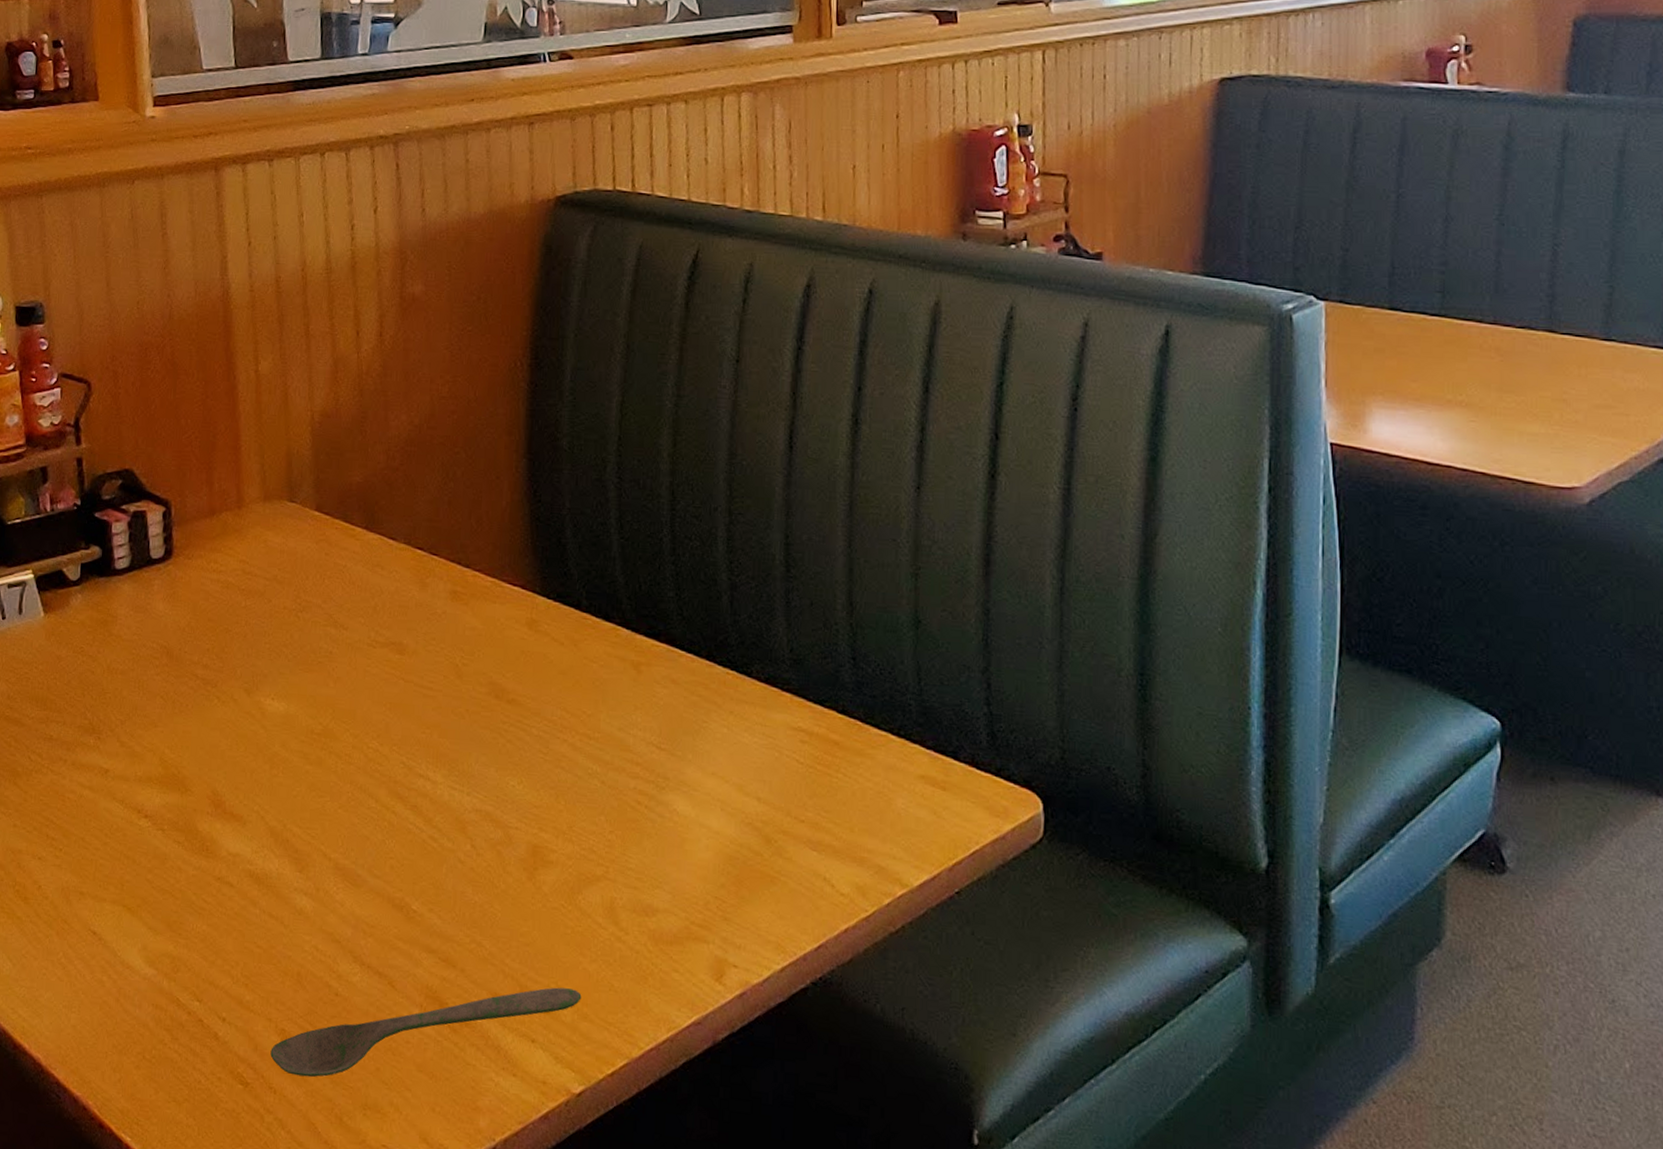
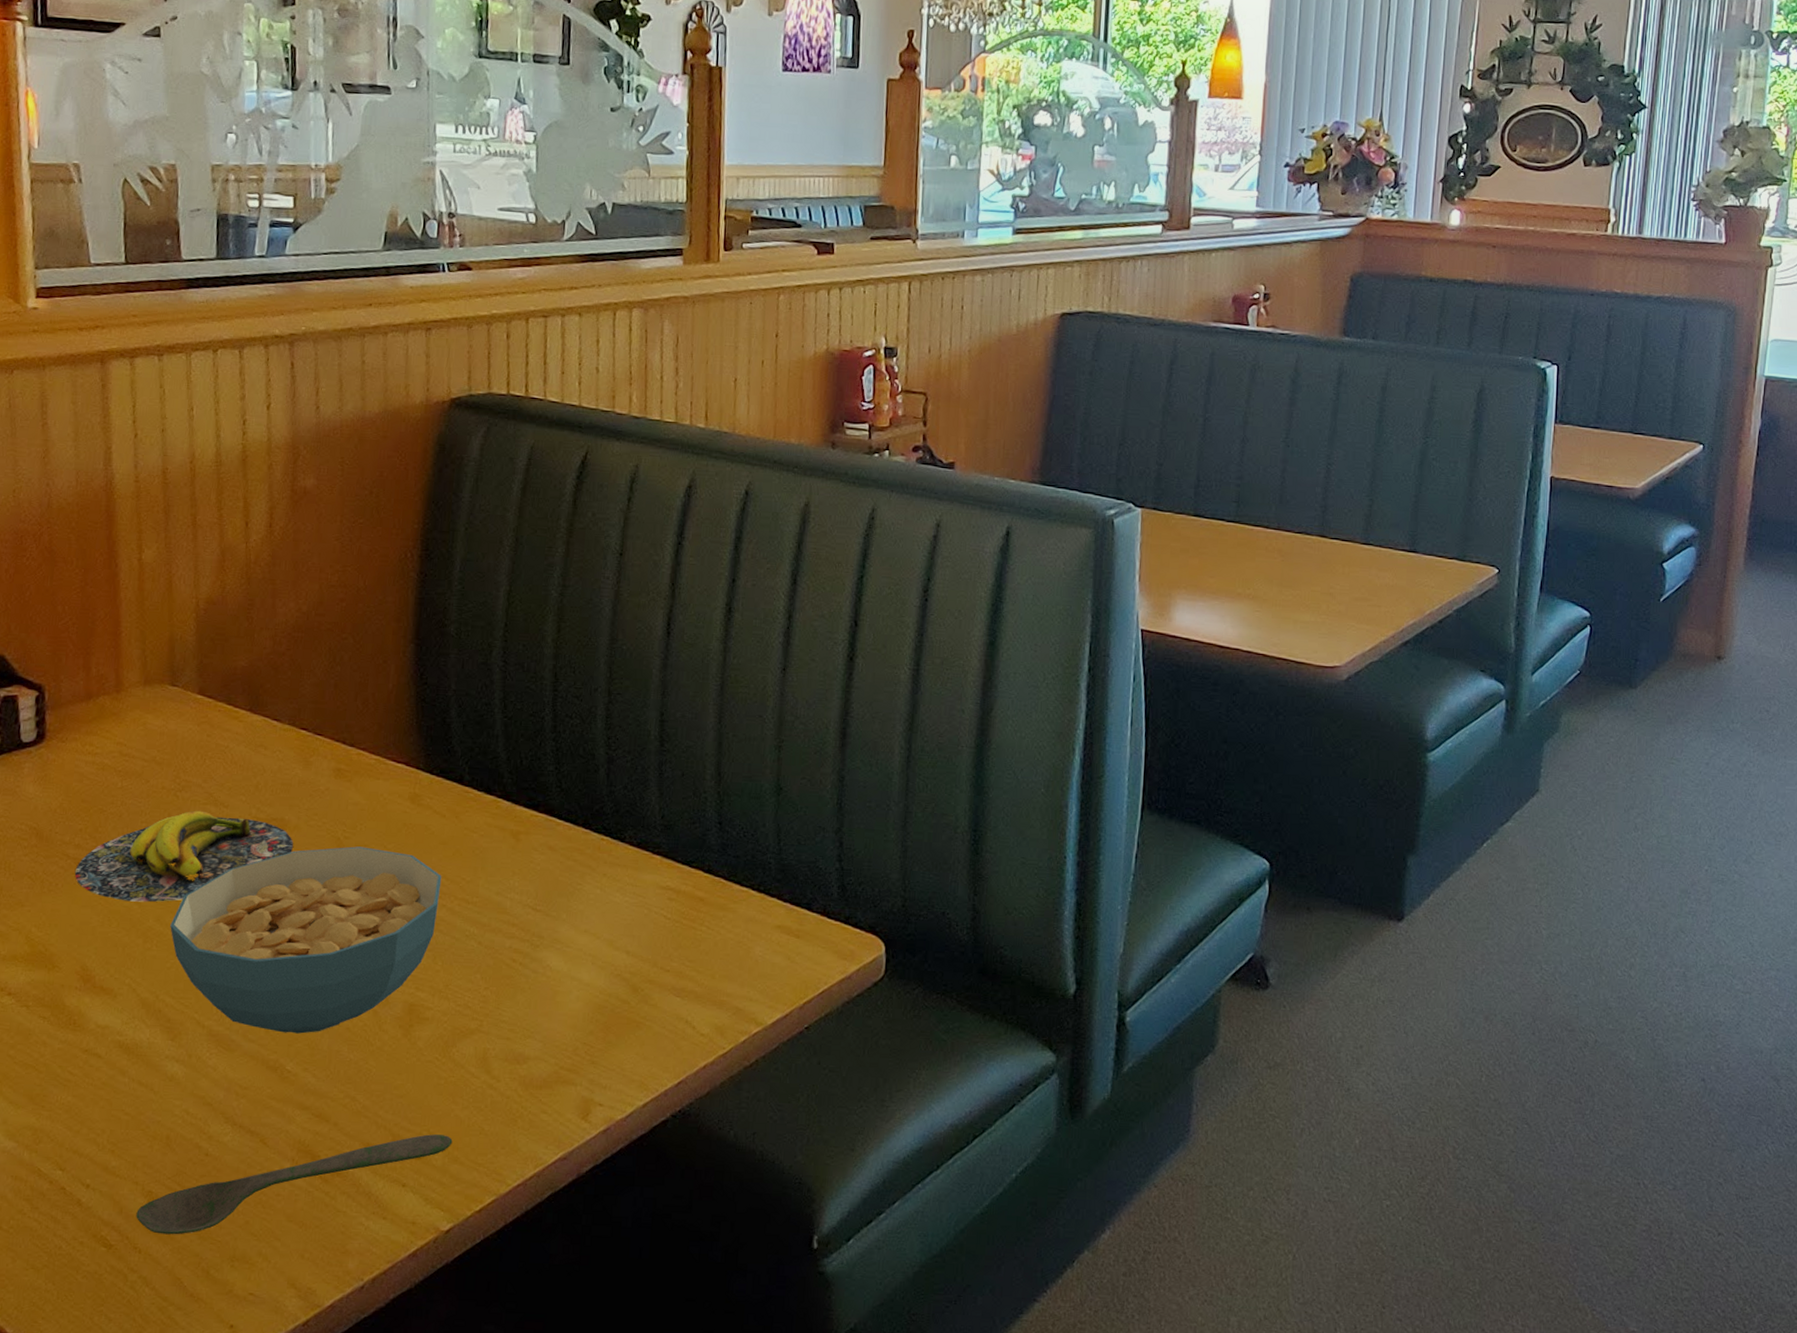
banana: none [203,632,412,727] -> present [74,810,293,902]
cereal bowl: none [295,674,562,872] -> present [170,846,442,1034]

